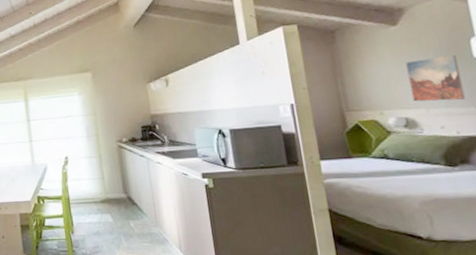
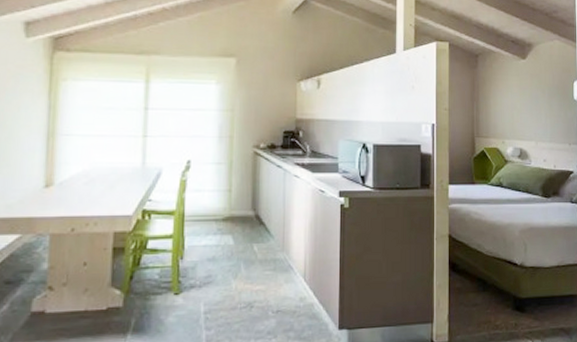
wall art: present [406,54,466,102] -> none [527,94,564,136]

